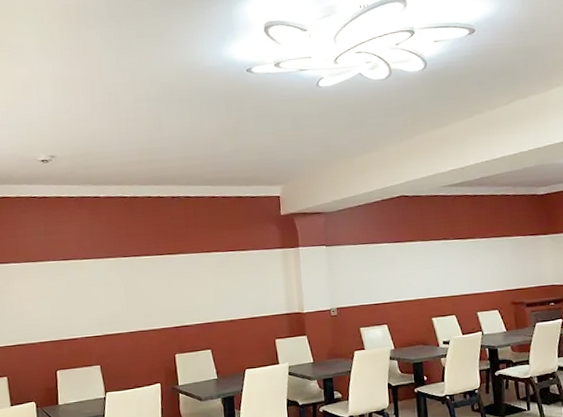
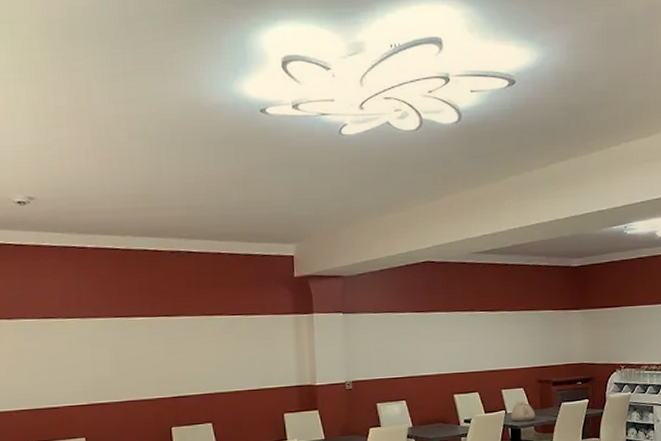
teapot: none [487,322,511,342] -> present [510,401,536,422]

